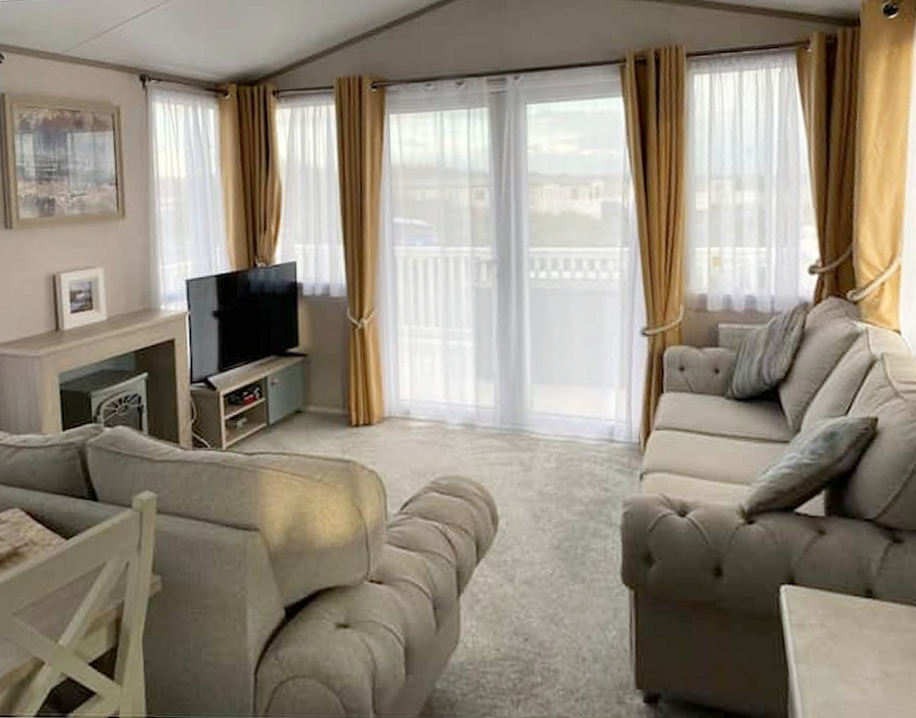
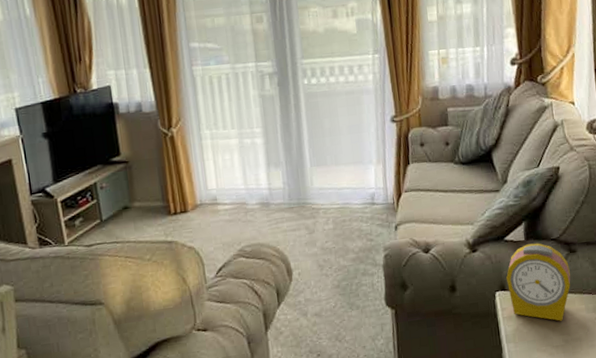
alarm clock: none [797,522,895,642] -> present [506,243,571,321]

